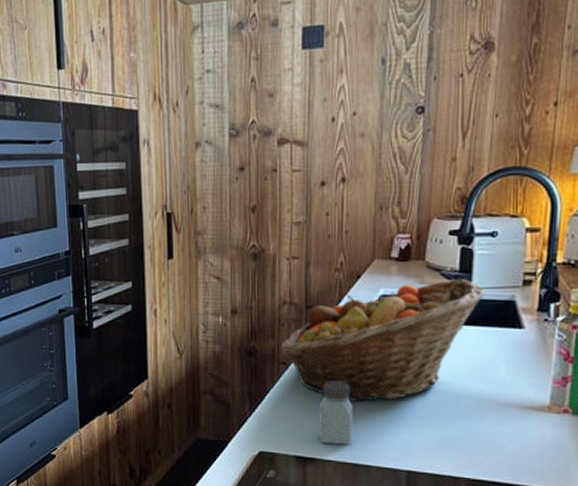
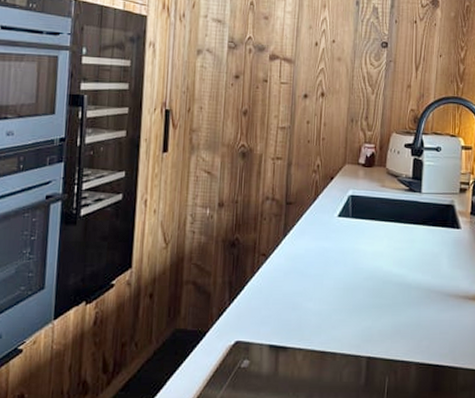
fruit basket: present [280,278,484,401] -> none [261,184,431,292]
saltshaker: present [319,381,353,445] -> none [291,272,323,333]

